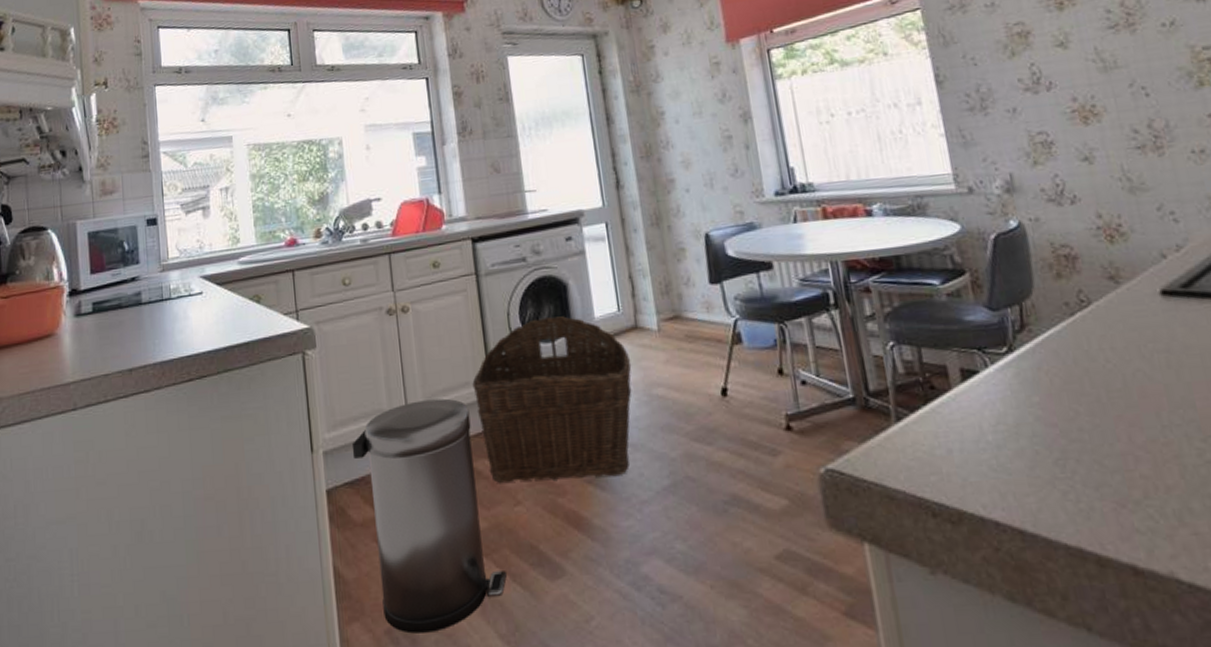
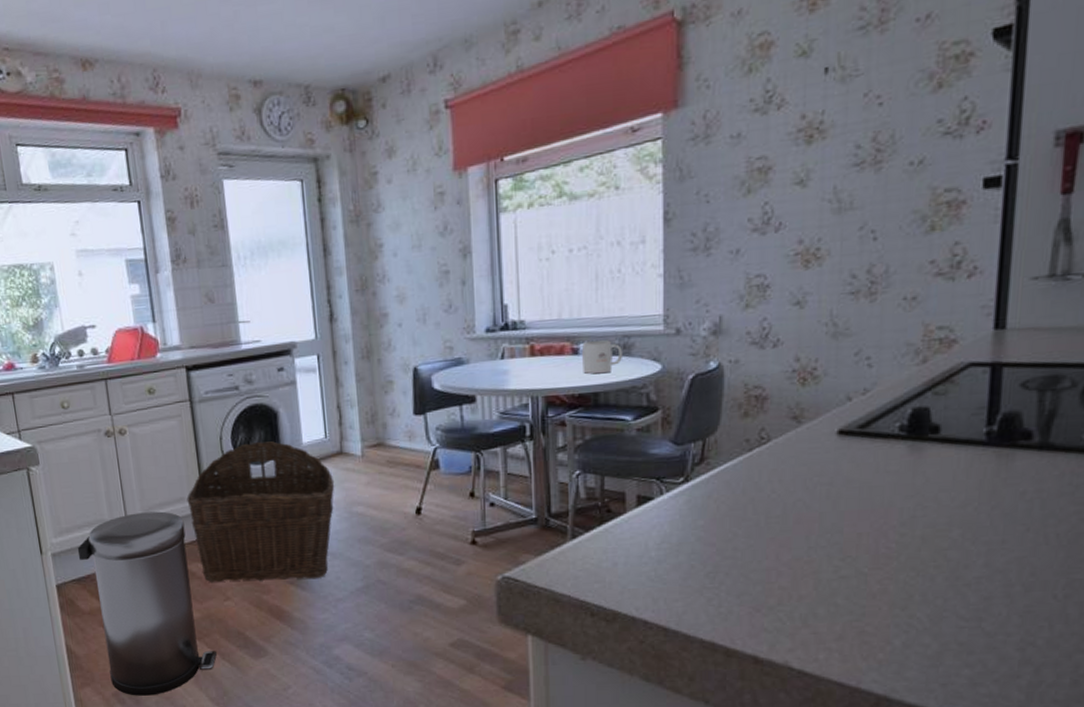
mug: none [875,201,919,237] -> present [581,340,624,375]

